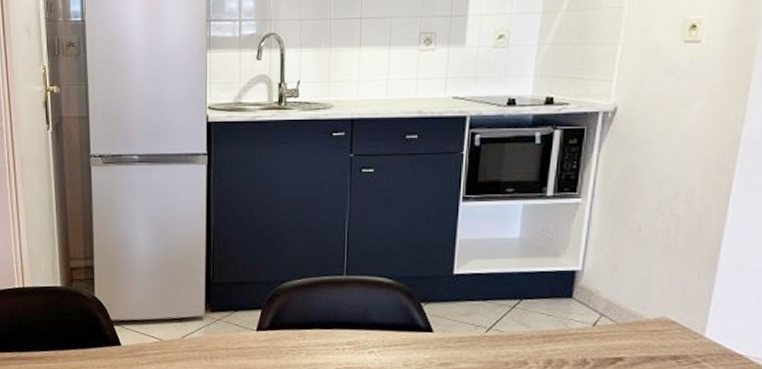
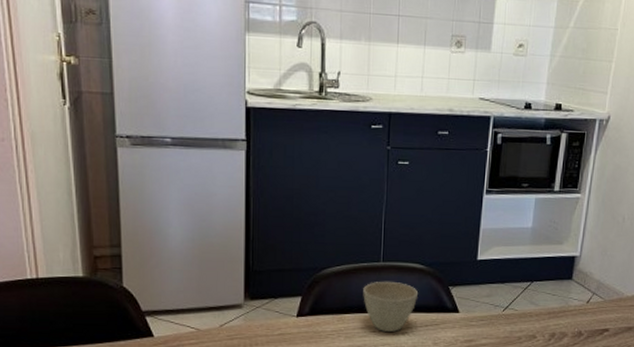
cup: none [325,295,385,350] -> present [363,281,418,332]

